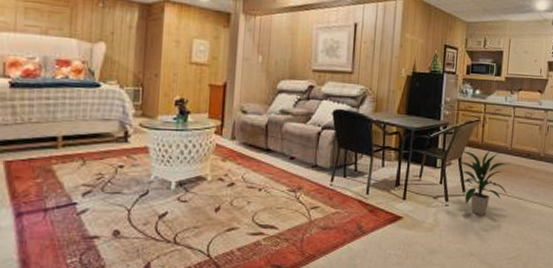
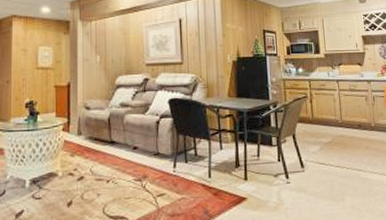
indoor plant: present [458,149,509,216] -> none [292,123,348,191]

